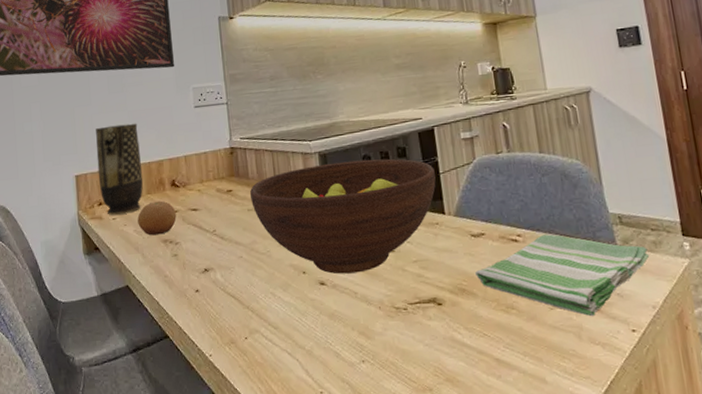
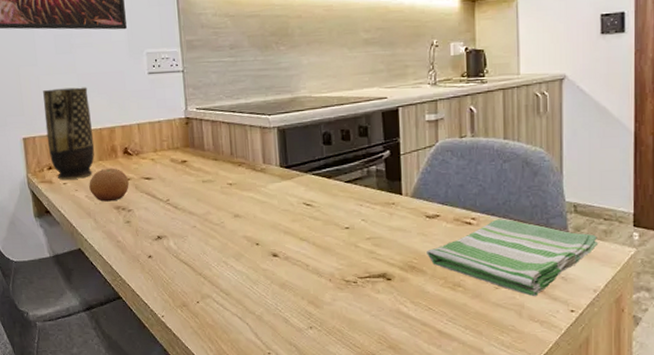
fruit bowl: present [250,158,436,274] -> none [205,137,396,247]

